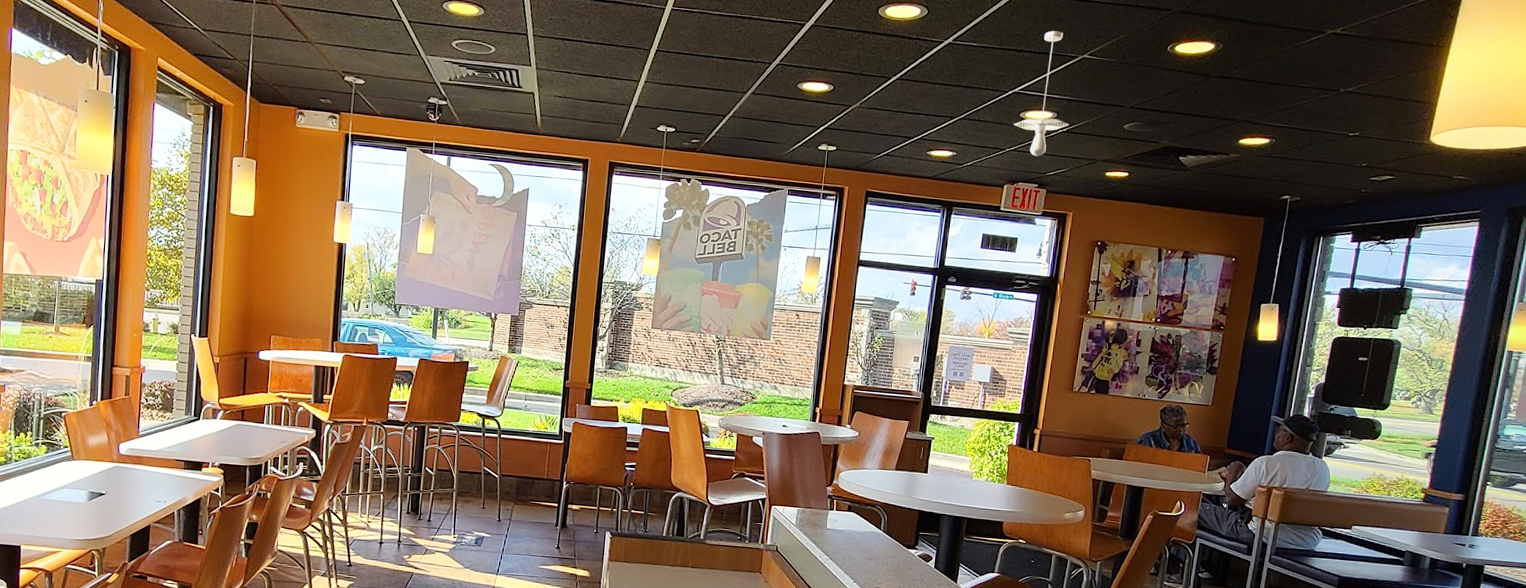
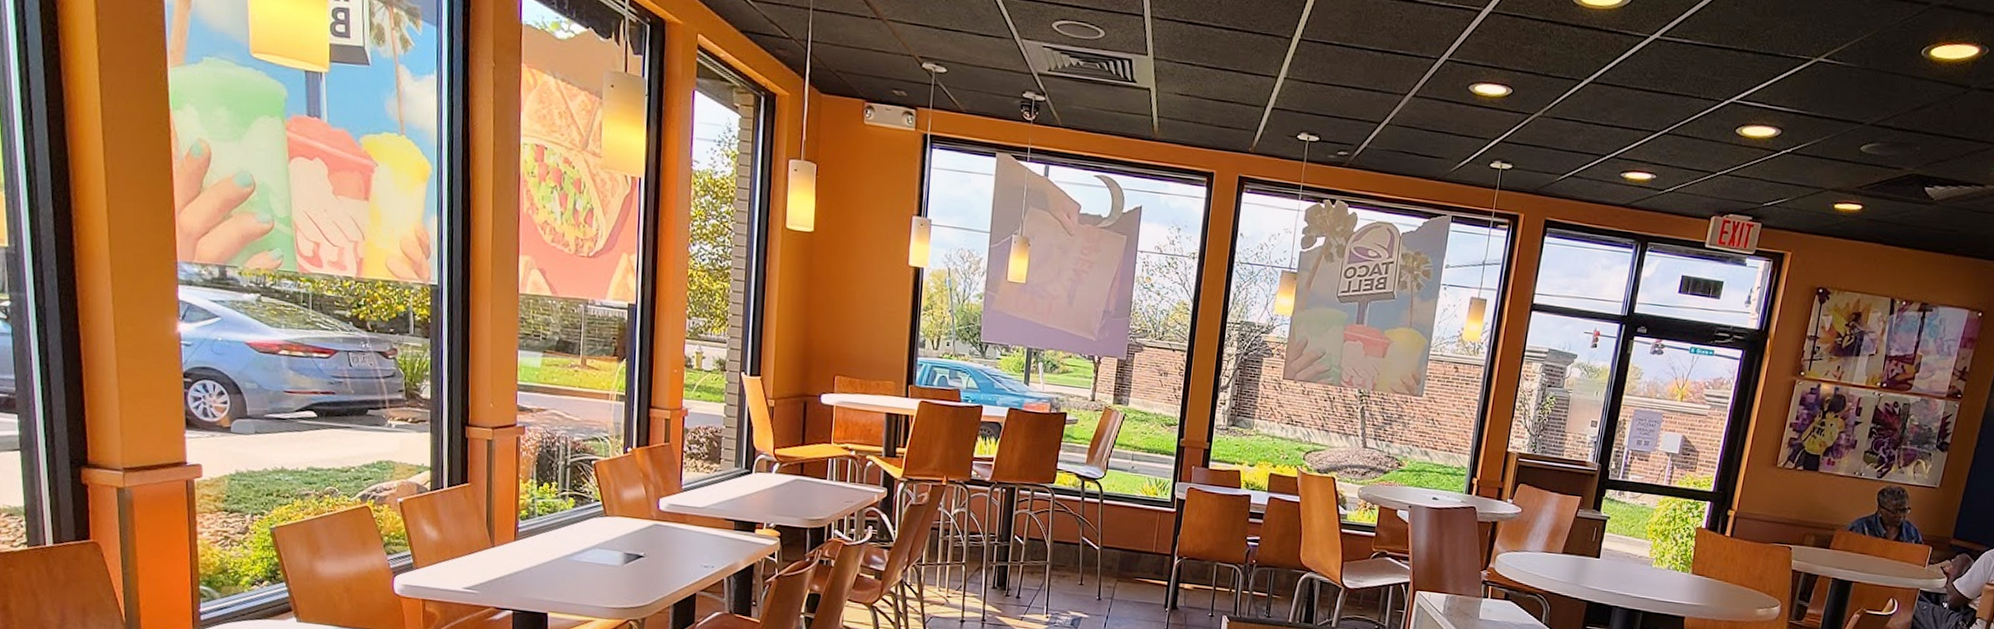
pendant light: present [1013,31,1069,157] -> none [1727,26,1796,183]

